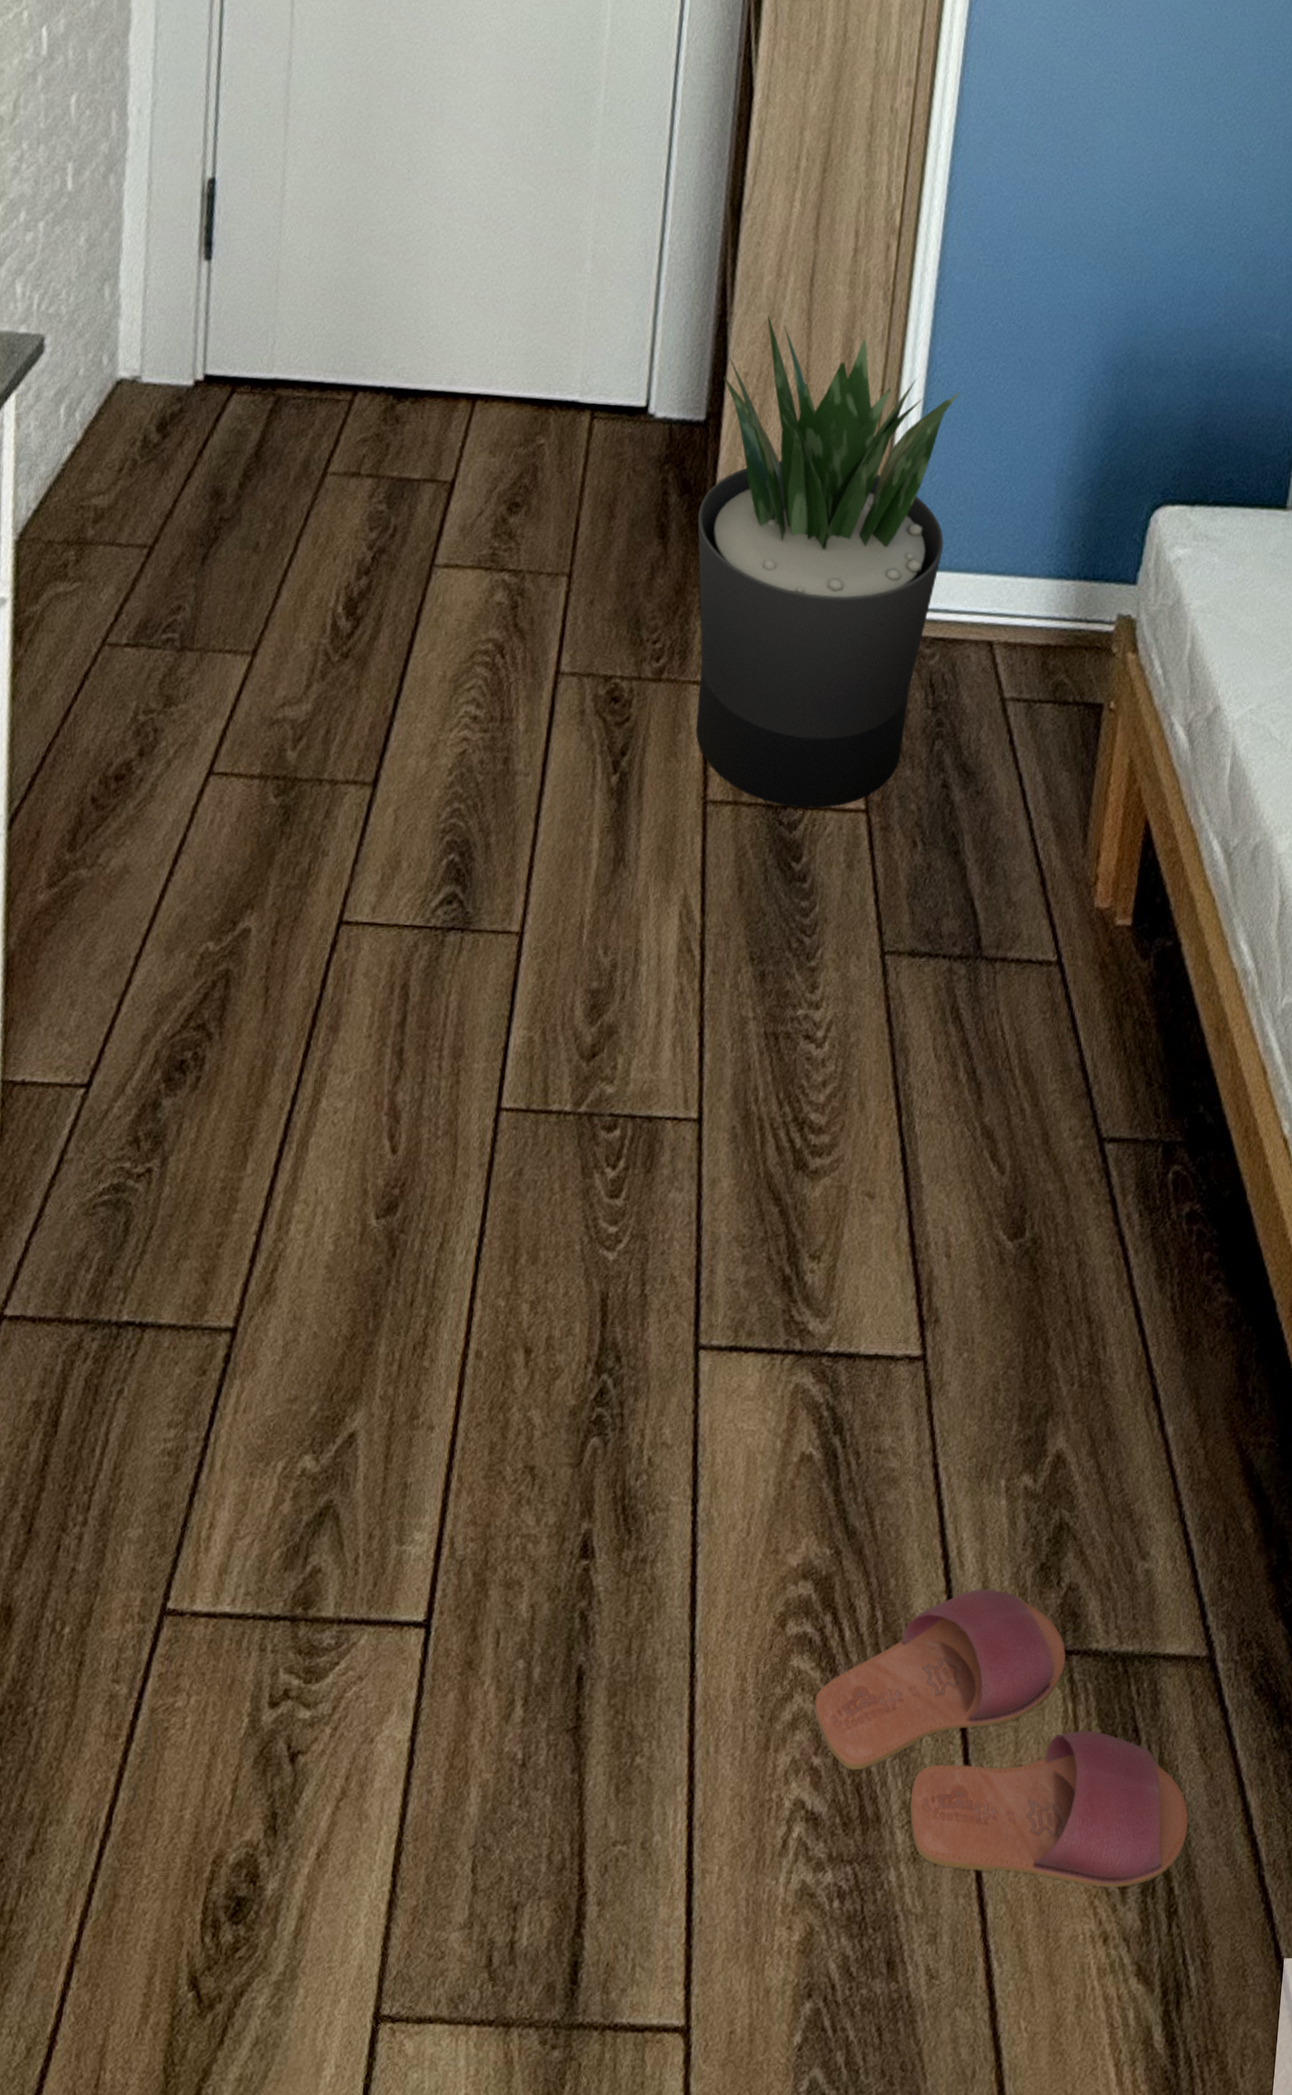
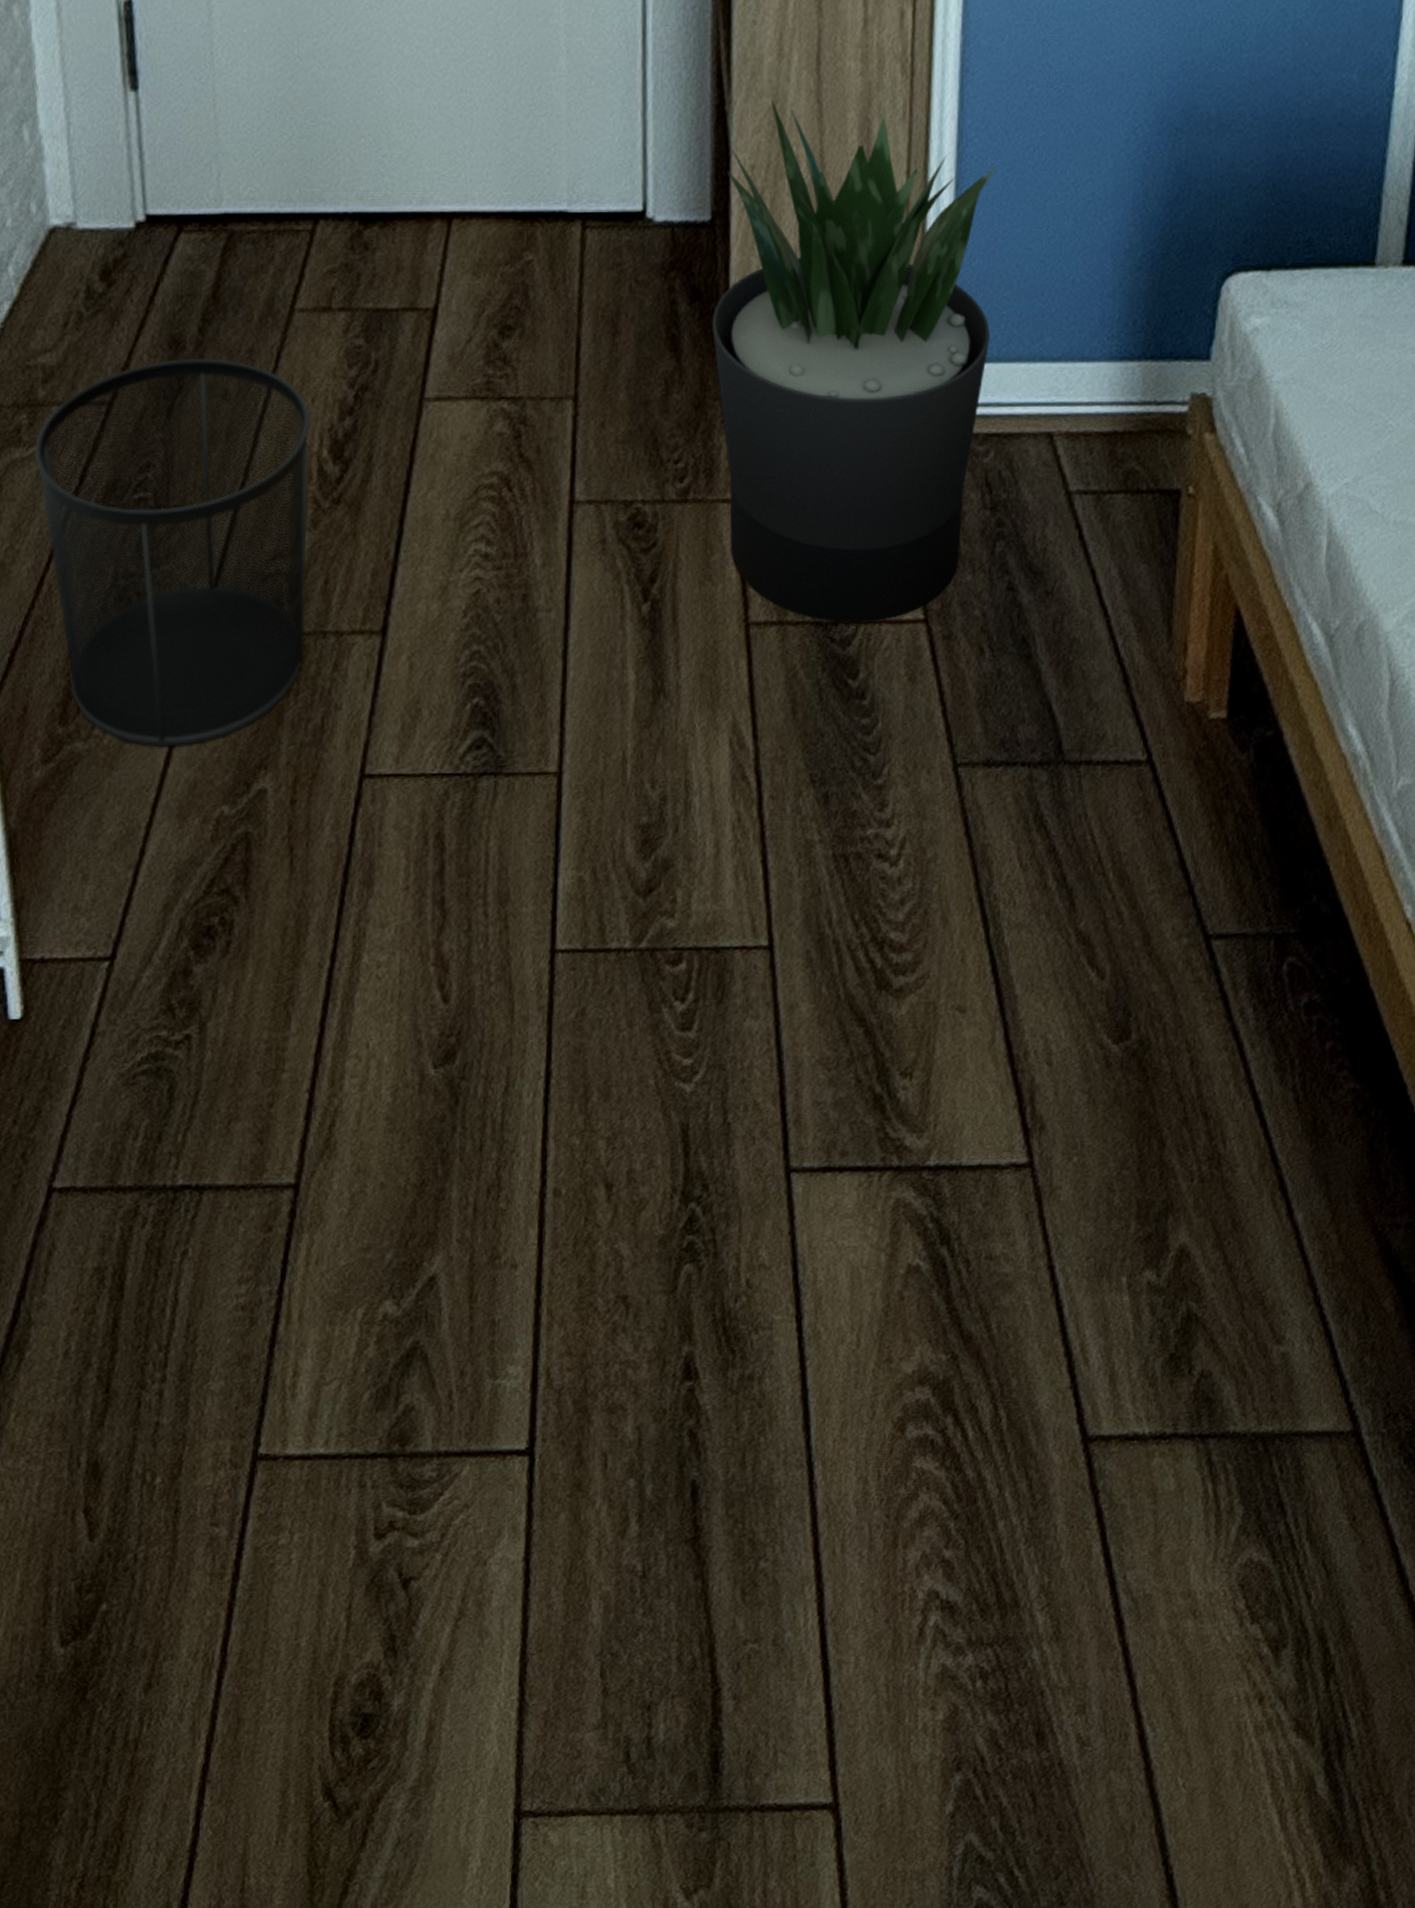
waste bin: none [76,509,331,881] -> present [34,358,311,748]
slippers: present [814,1589,1188,1888] -> none [941,1382,1341,1653]

